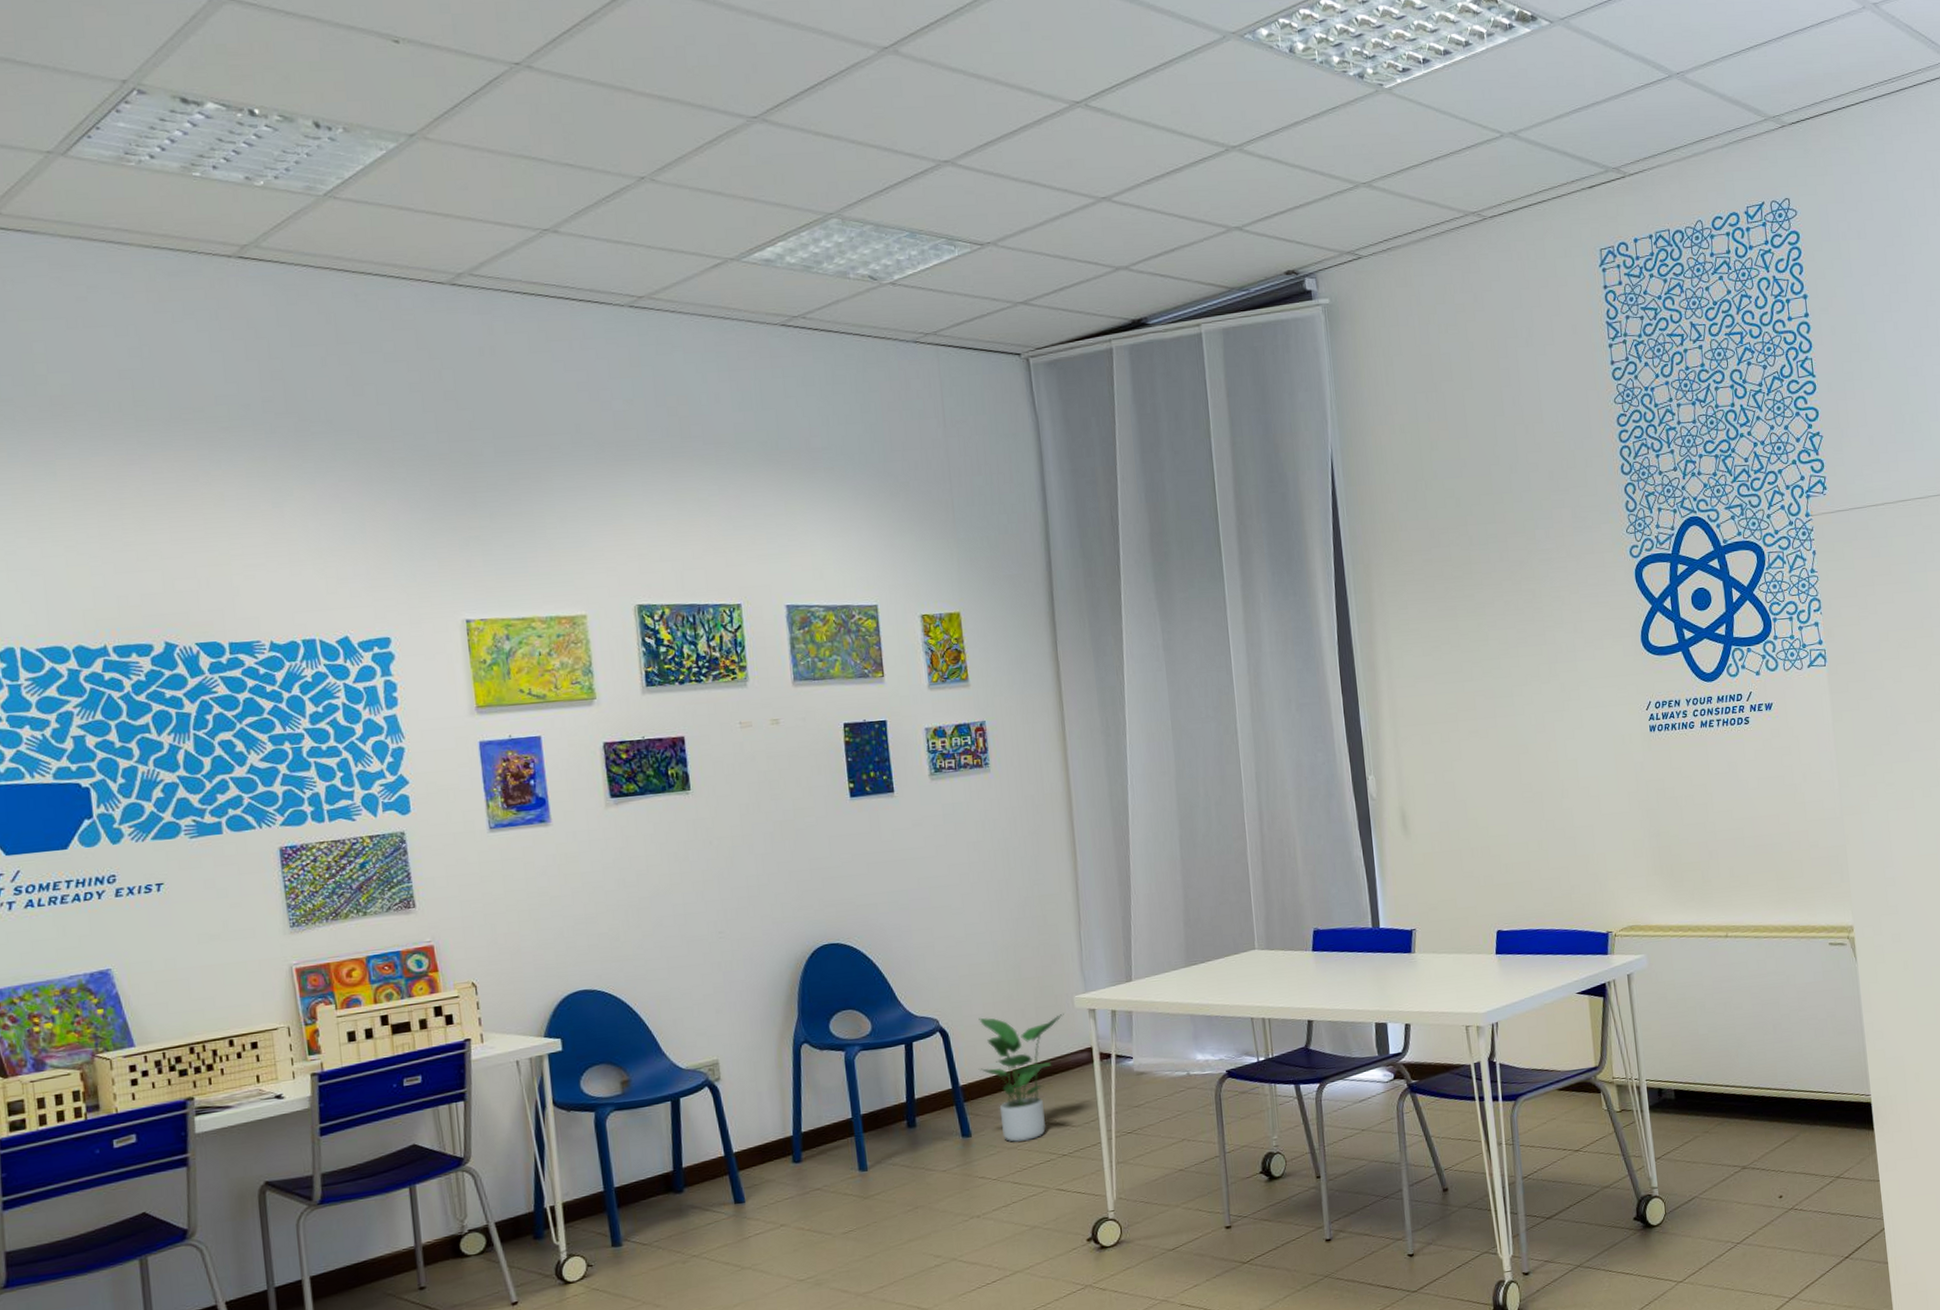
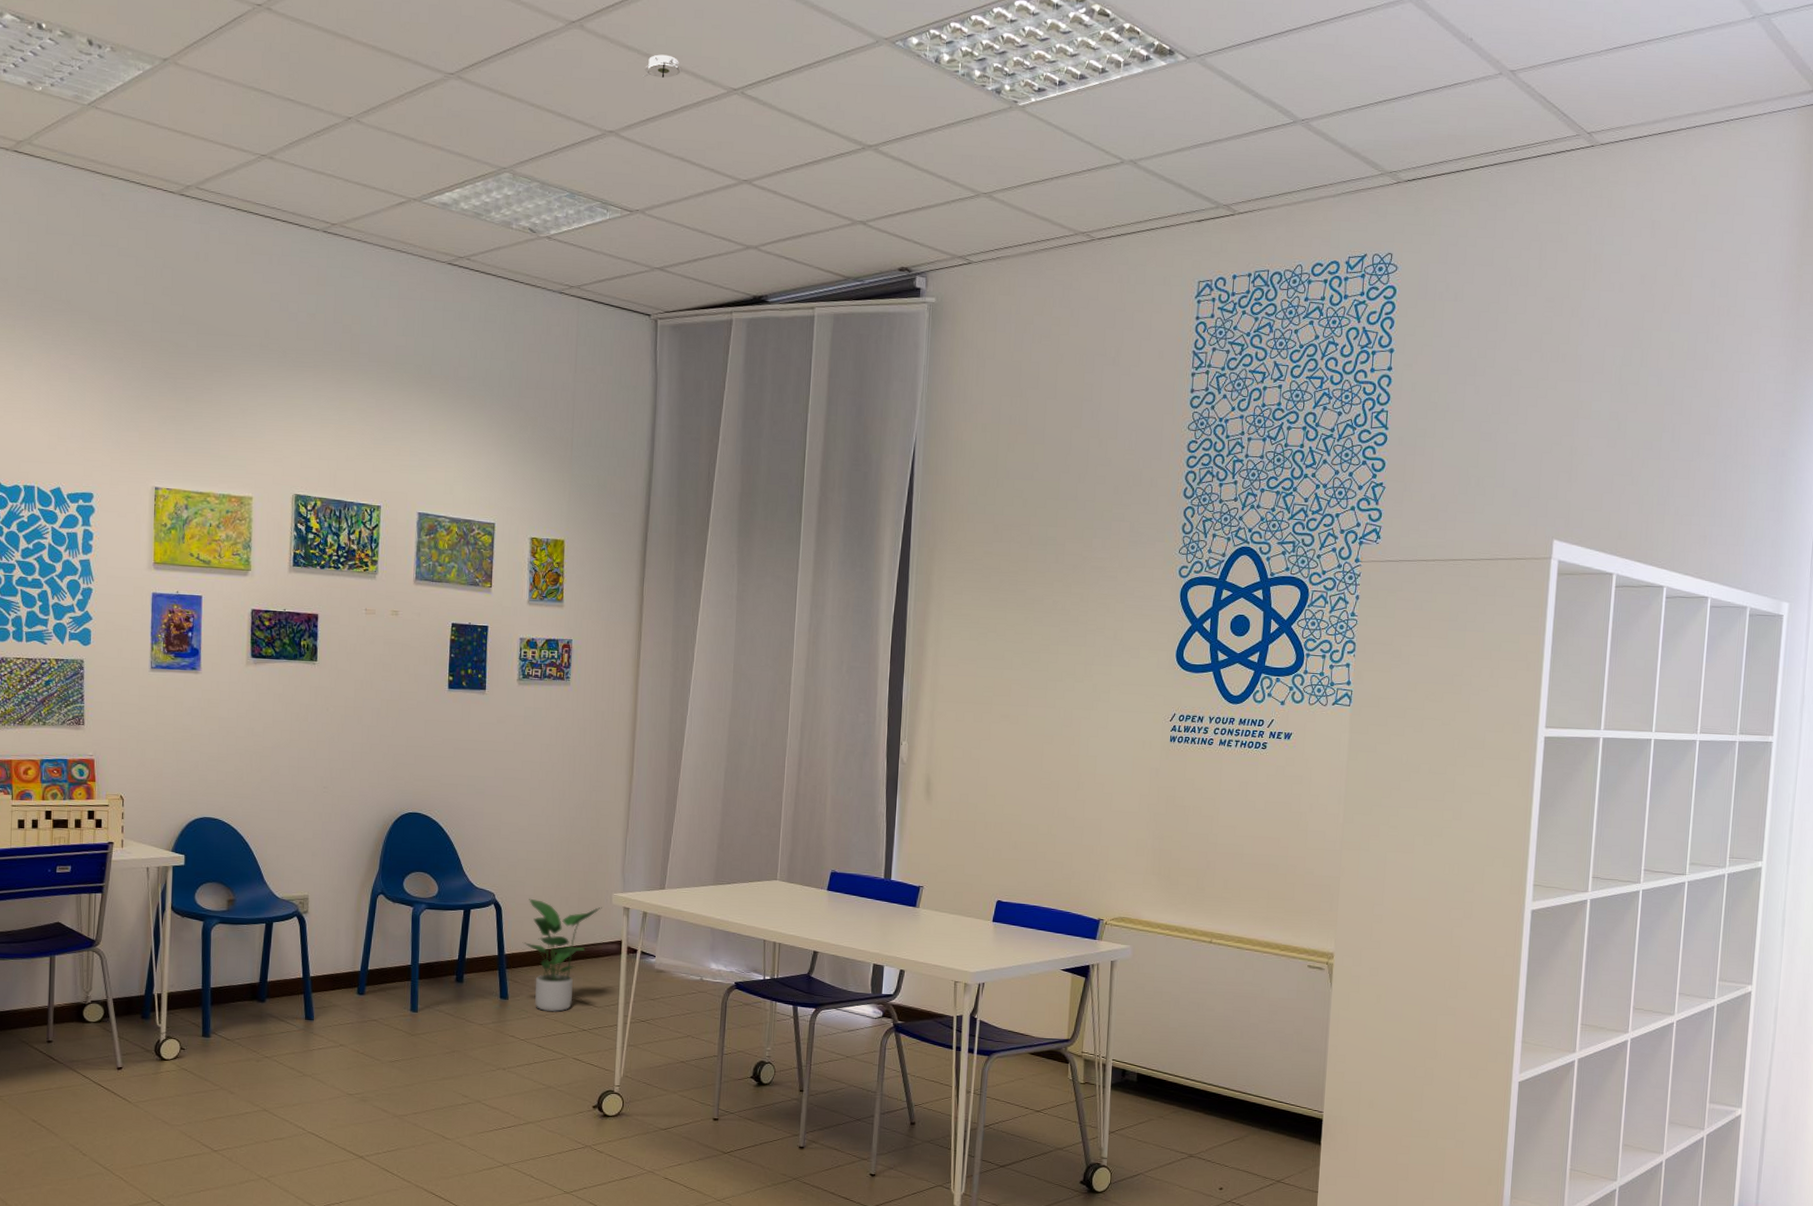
smoke detector: none [973,73,1016,99] -> present [643,54,682,78]

